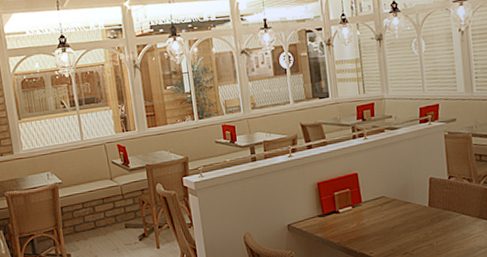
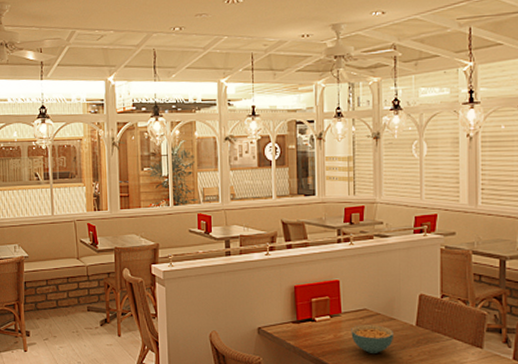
cereal bowl: none [372,210,410,236] -> present [351,325,393,353]

